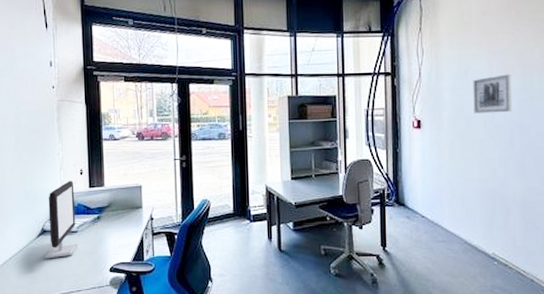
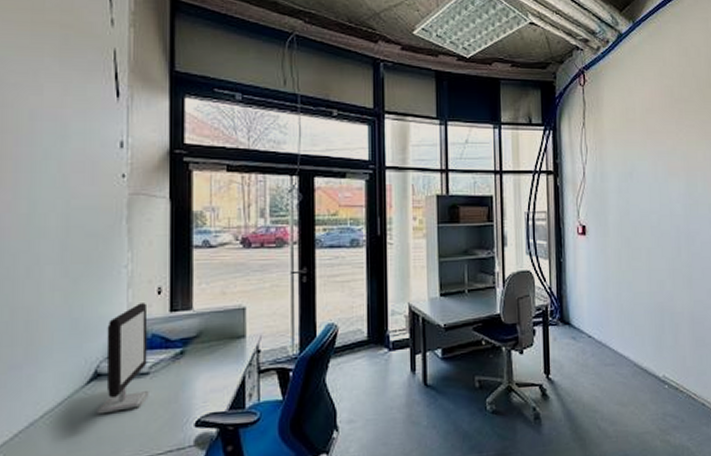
wall art: present [473,74,513,114] -> none [639,177,678,219]

